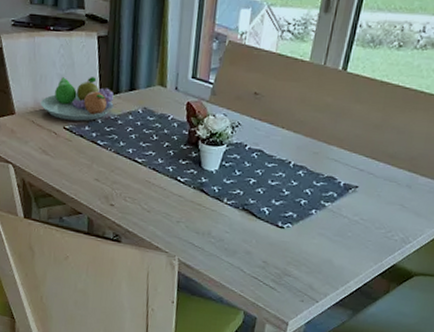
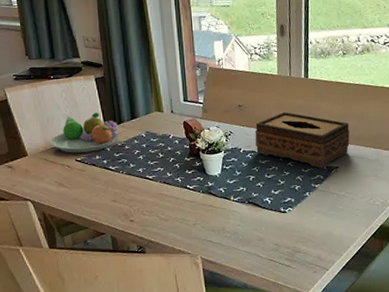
tissue box: none [264,109,384,185] -> present [255,112,350,168]

